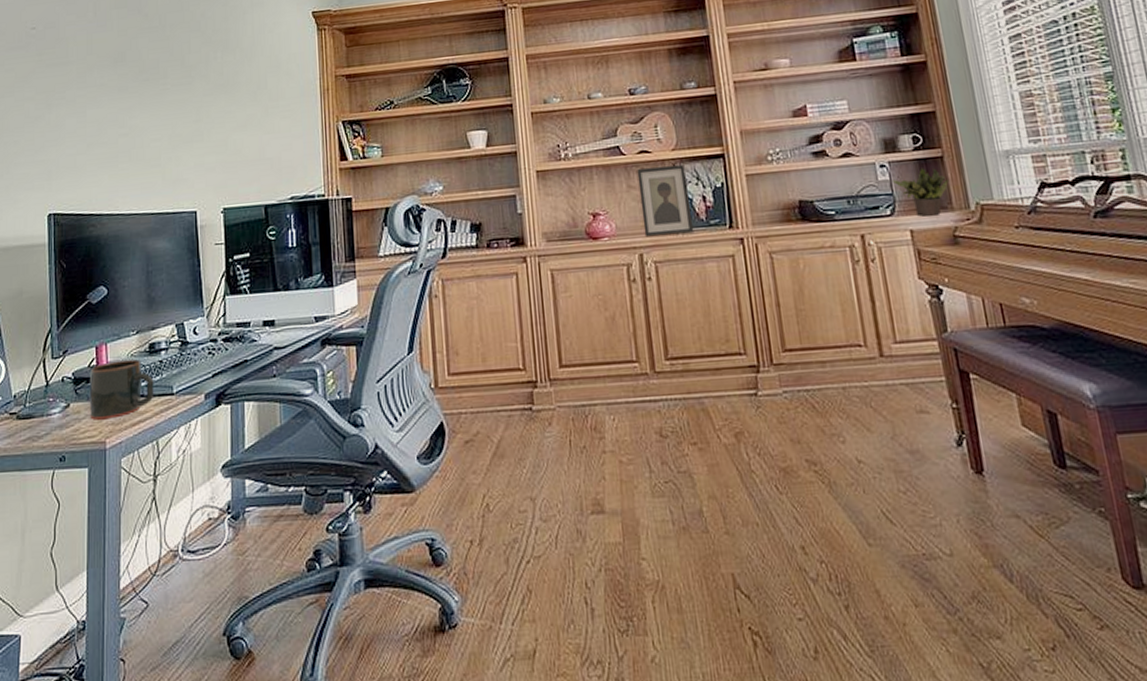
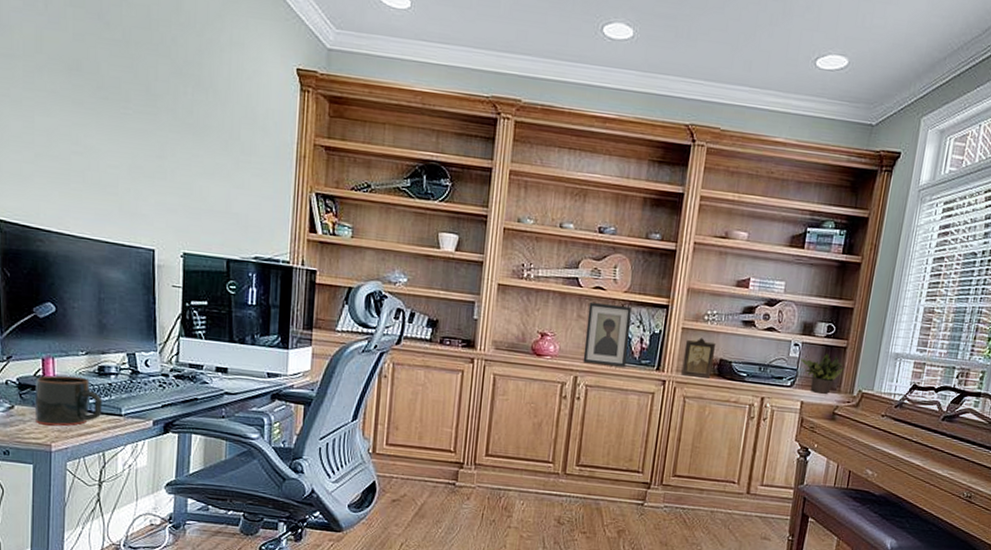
photo frame: none [753,181,794,229] -> present [681,337,717,379]

